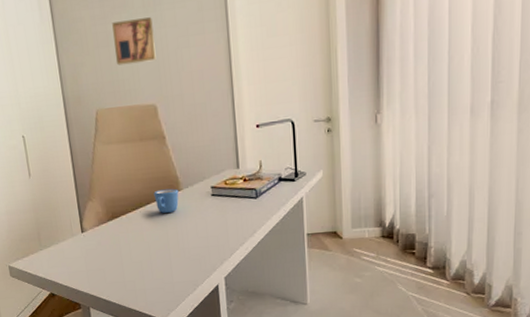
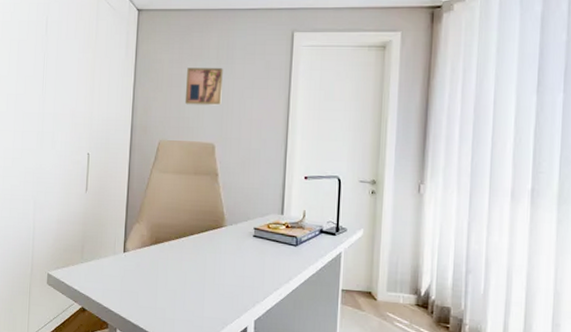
mug: present [154,188,179,213] -> none [198,223,223,247]

